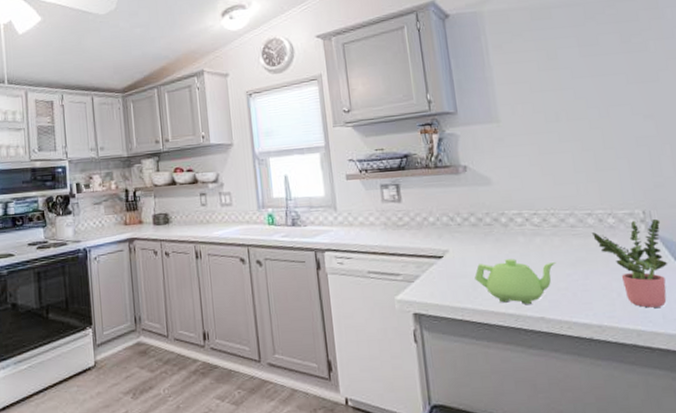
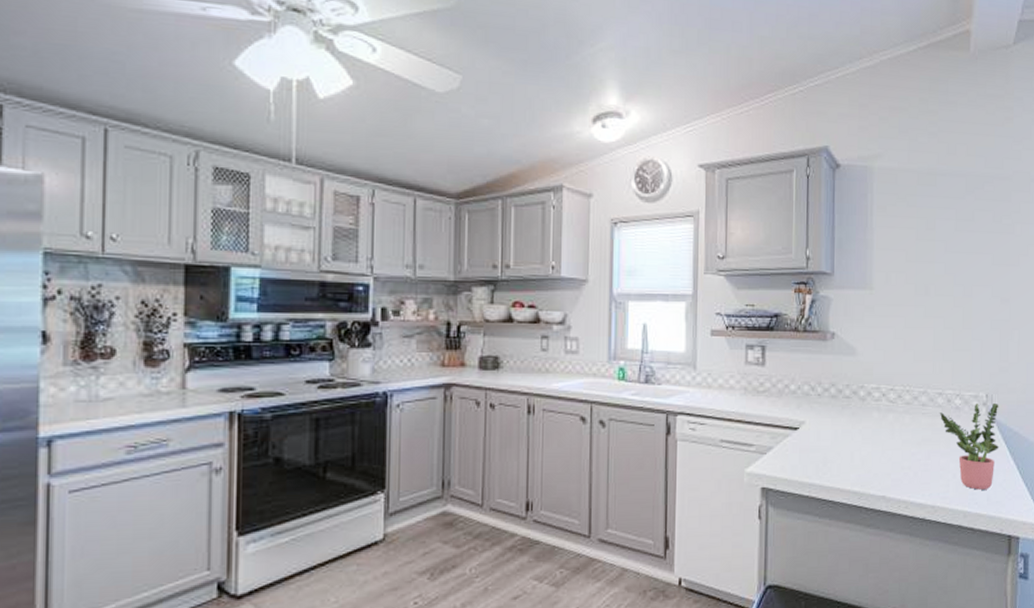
teapot: present [474,259,557,304] -> none [826,435,904,482]

